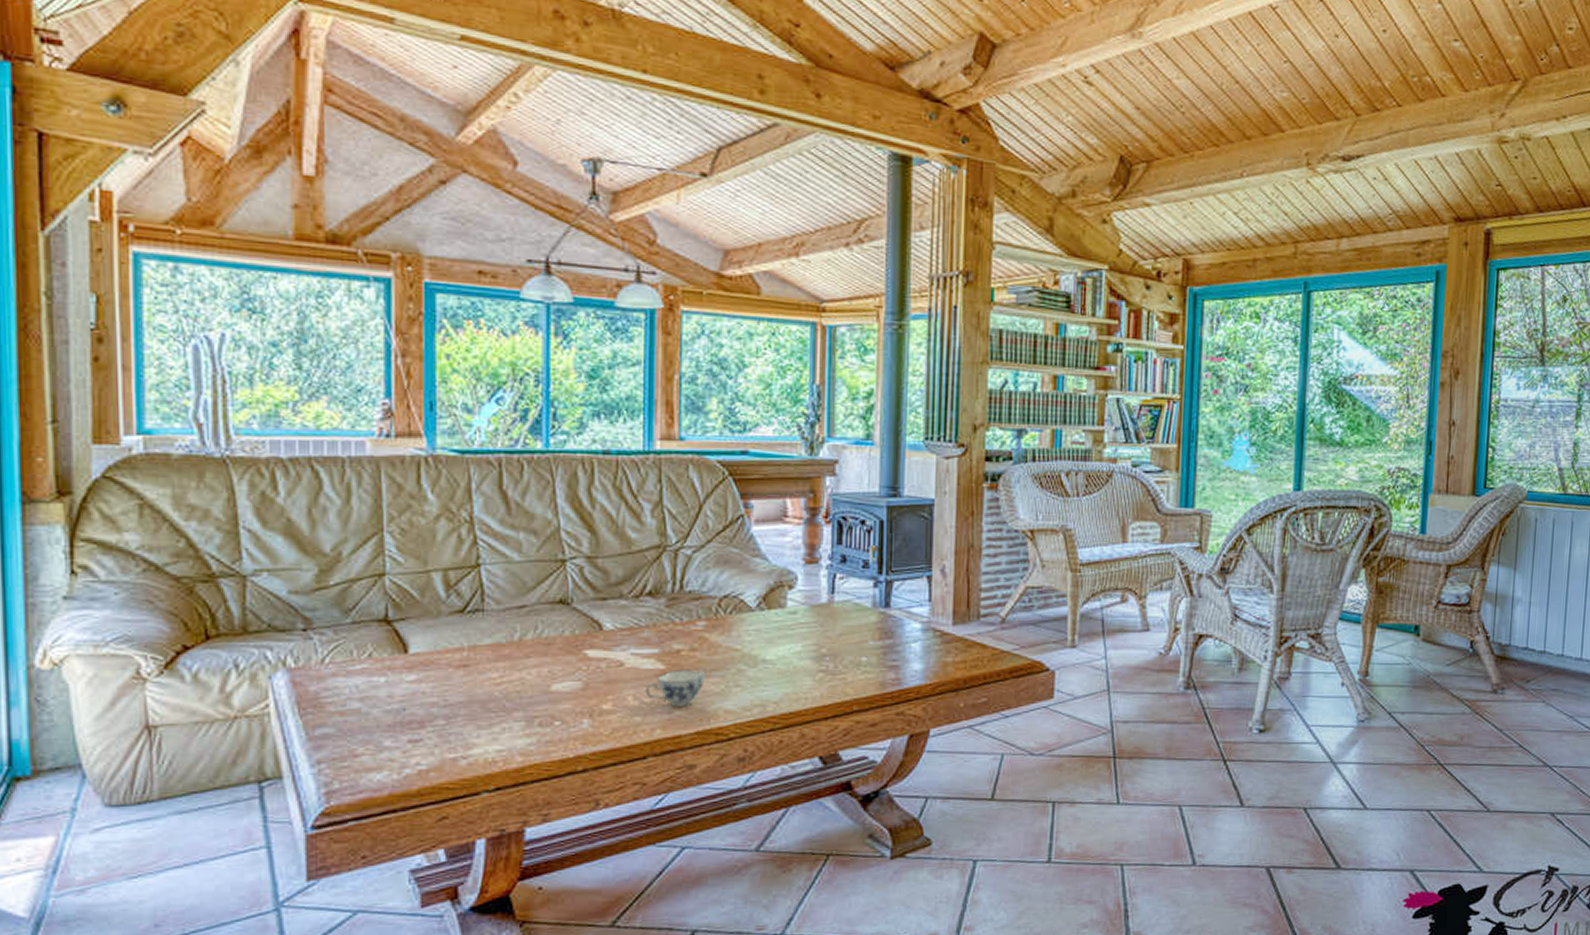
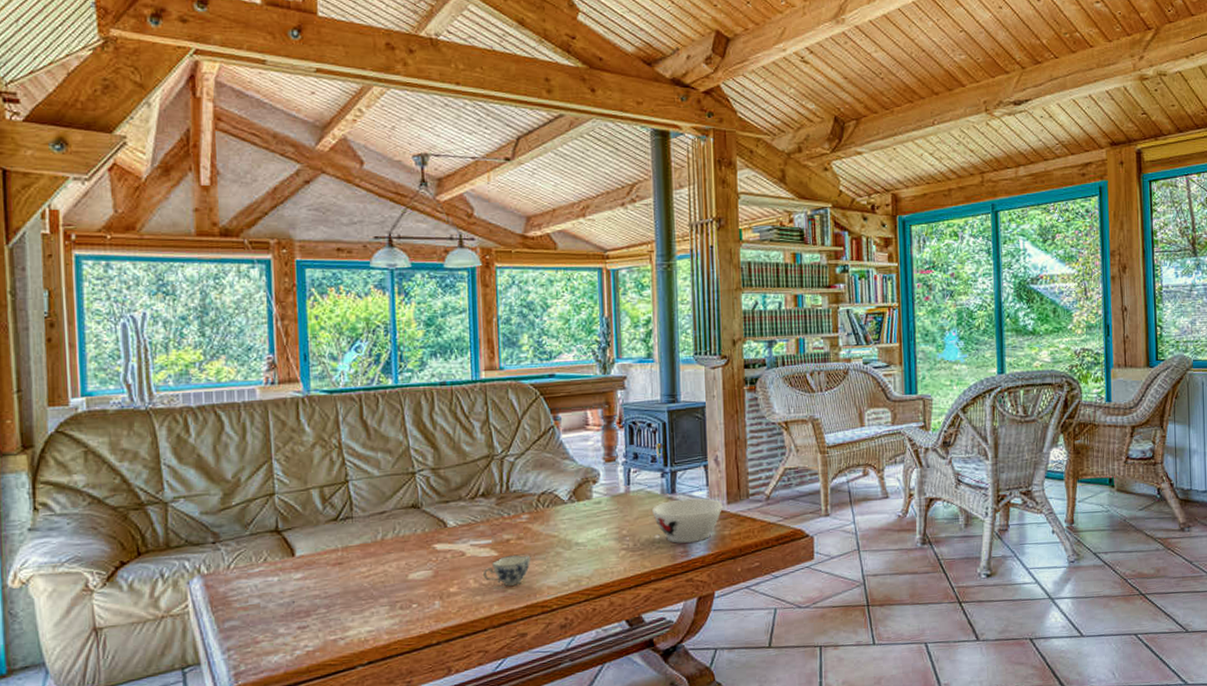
bowl: none [860,615,947,668] -> present [652,498,722,543]

